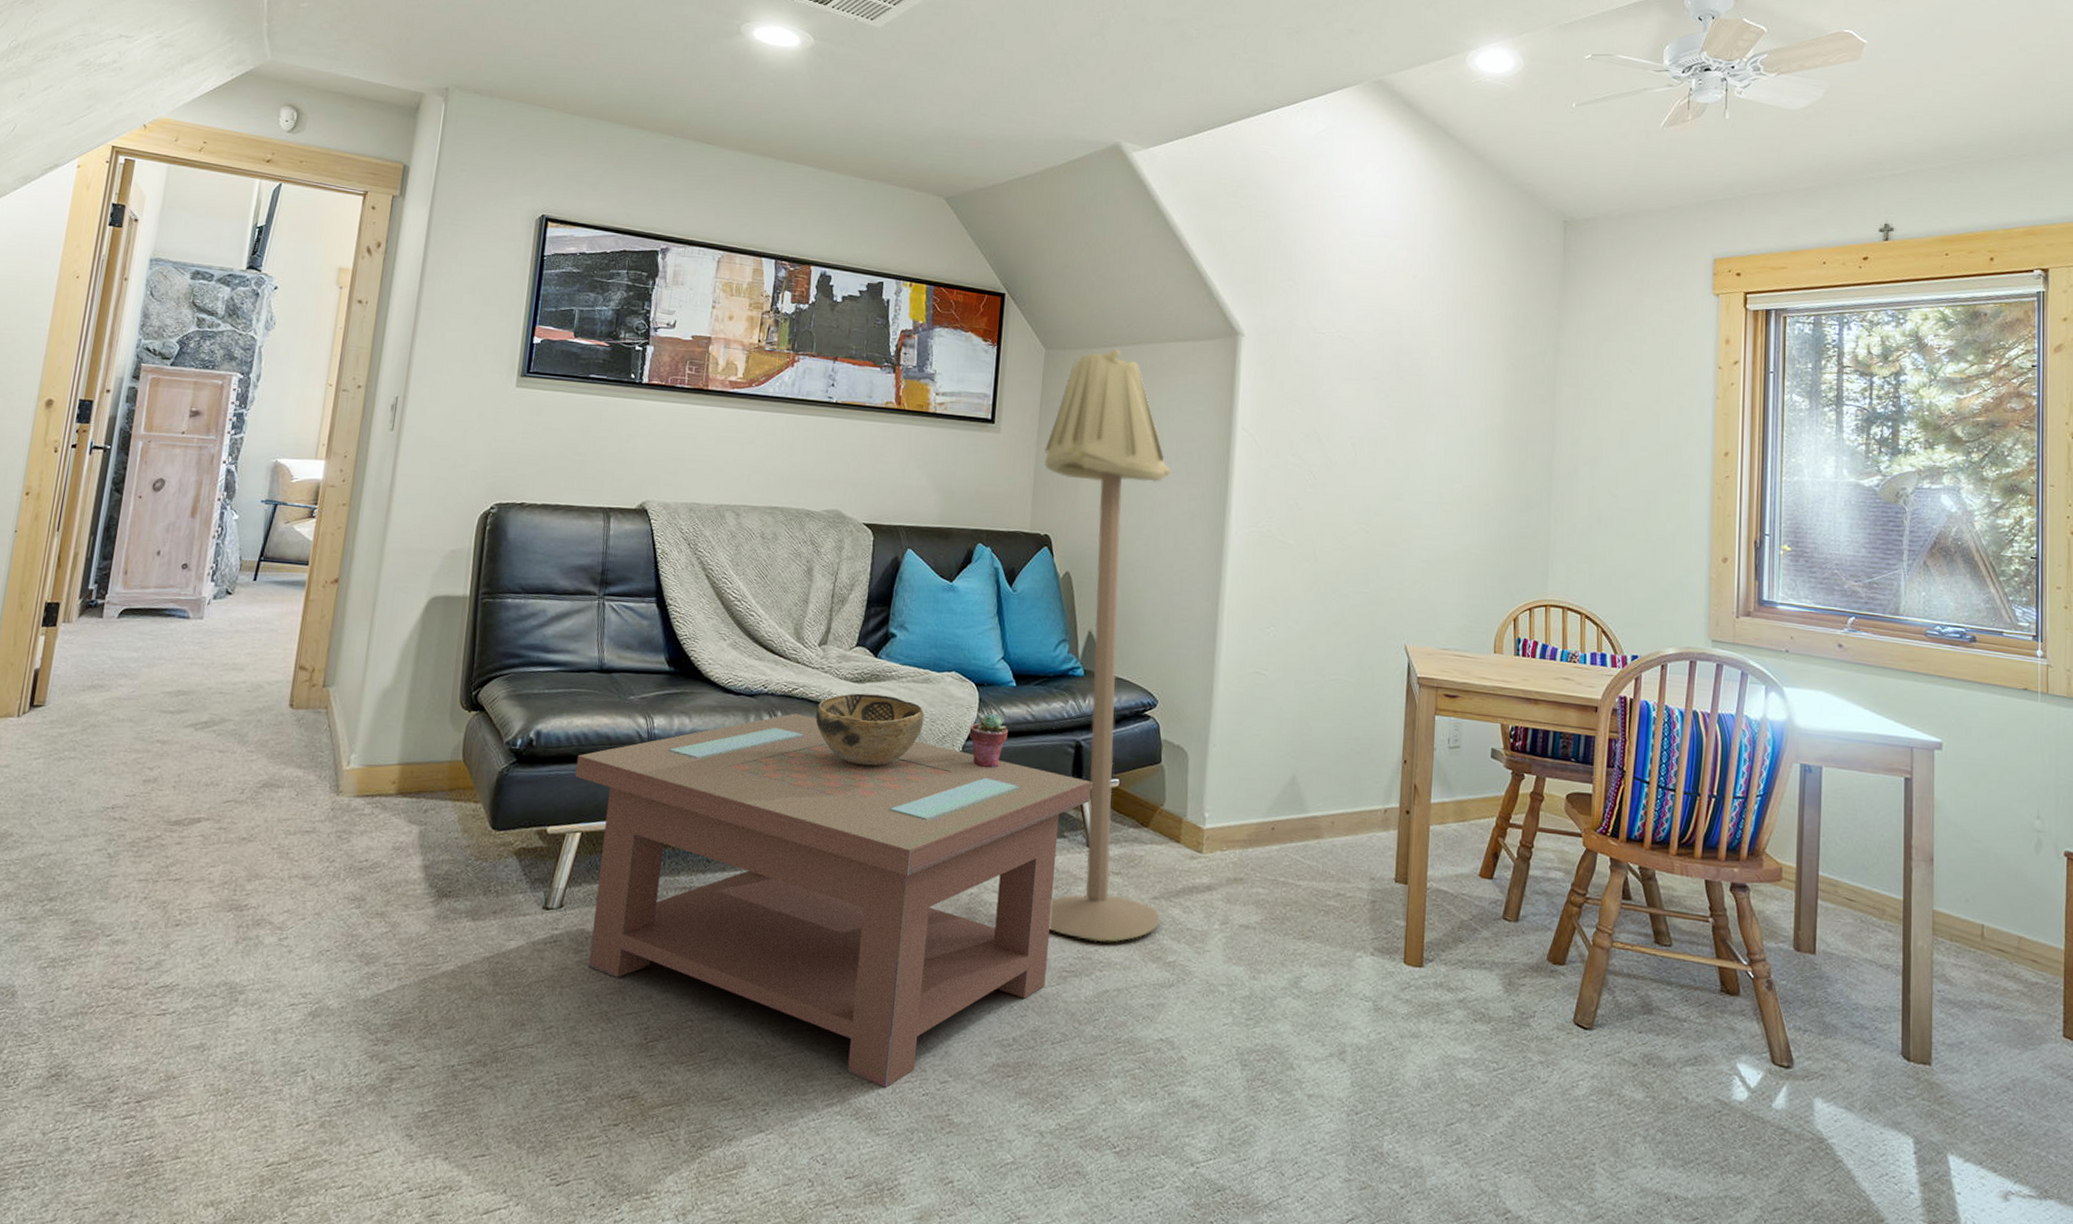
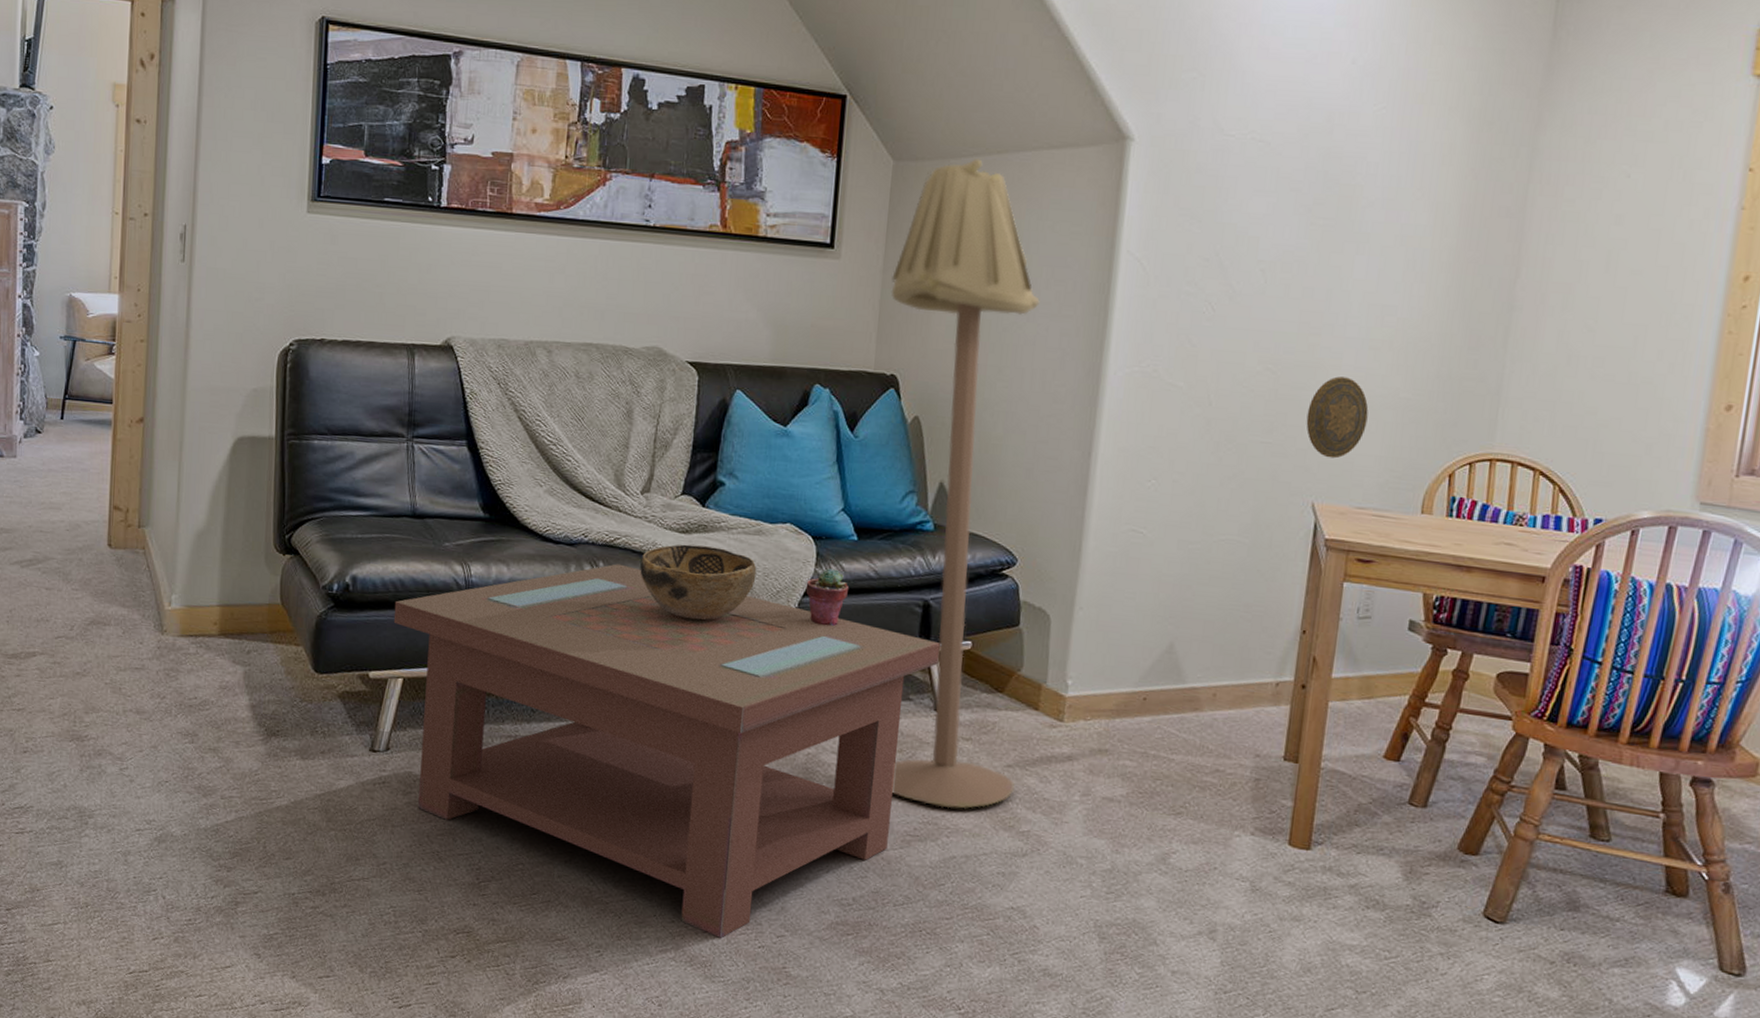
decorative plate: none [1396,535,1445,606] -> present [1306,376,1369,459]

